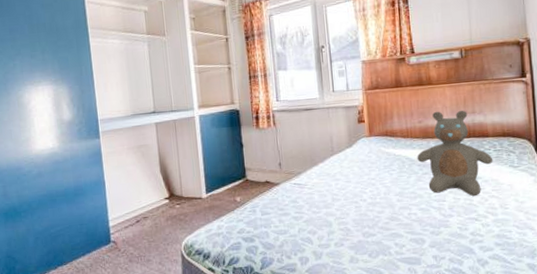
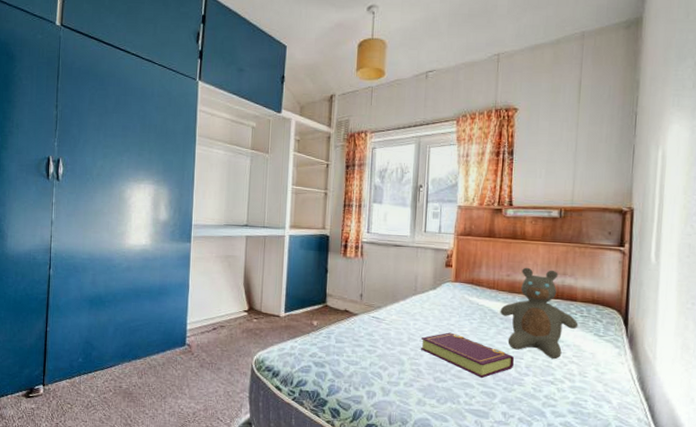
book: none [344,186,437,226] -> present [420,332,514,378]

